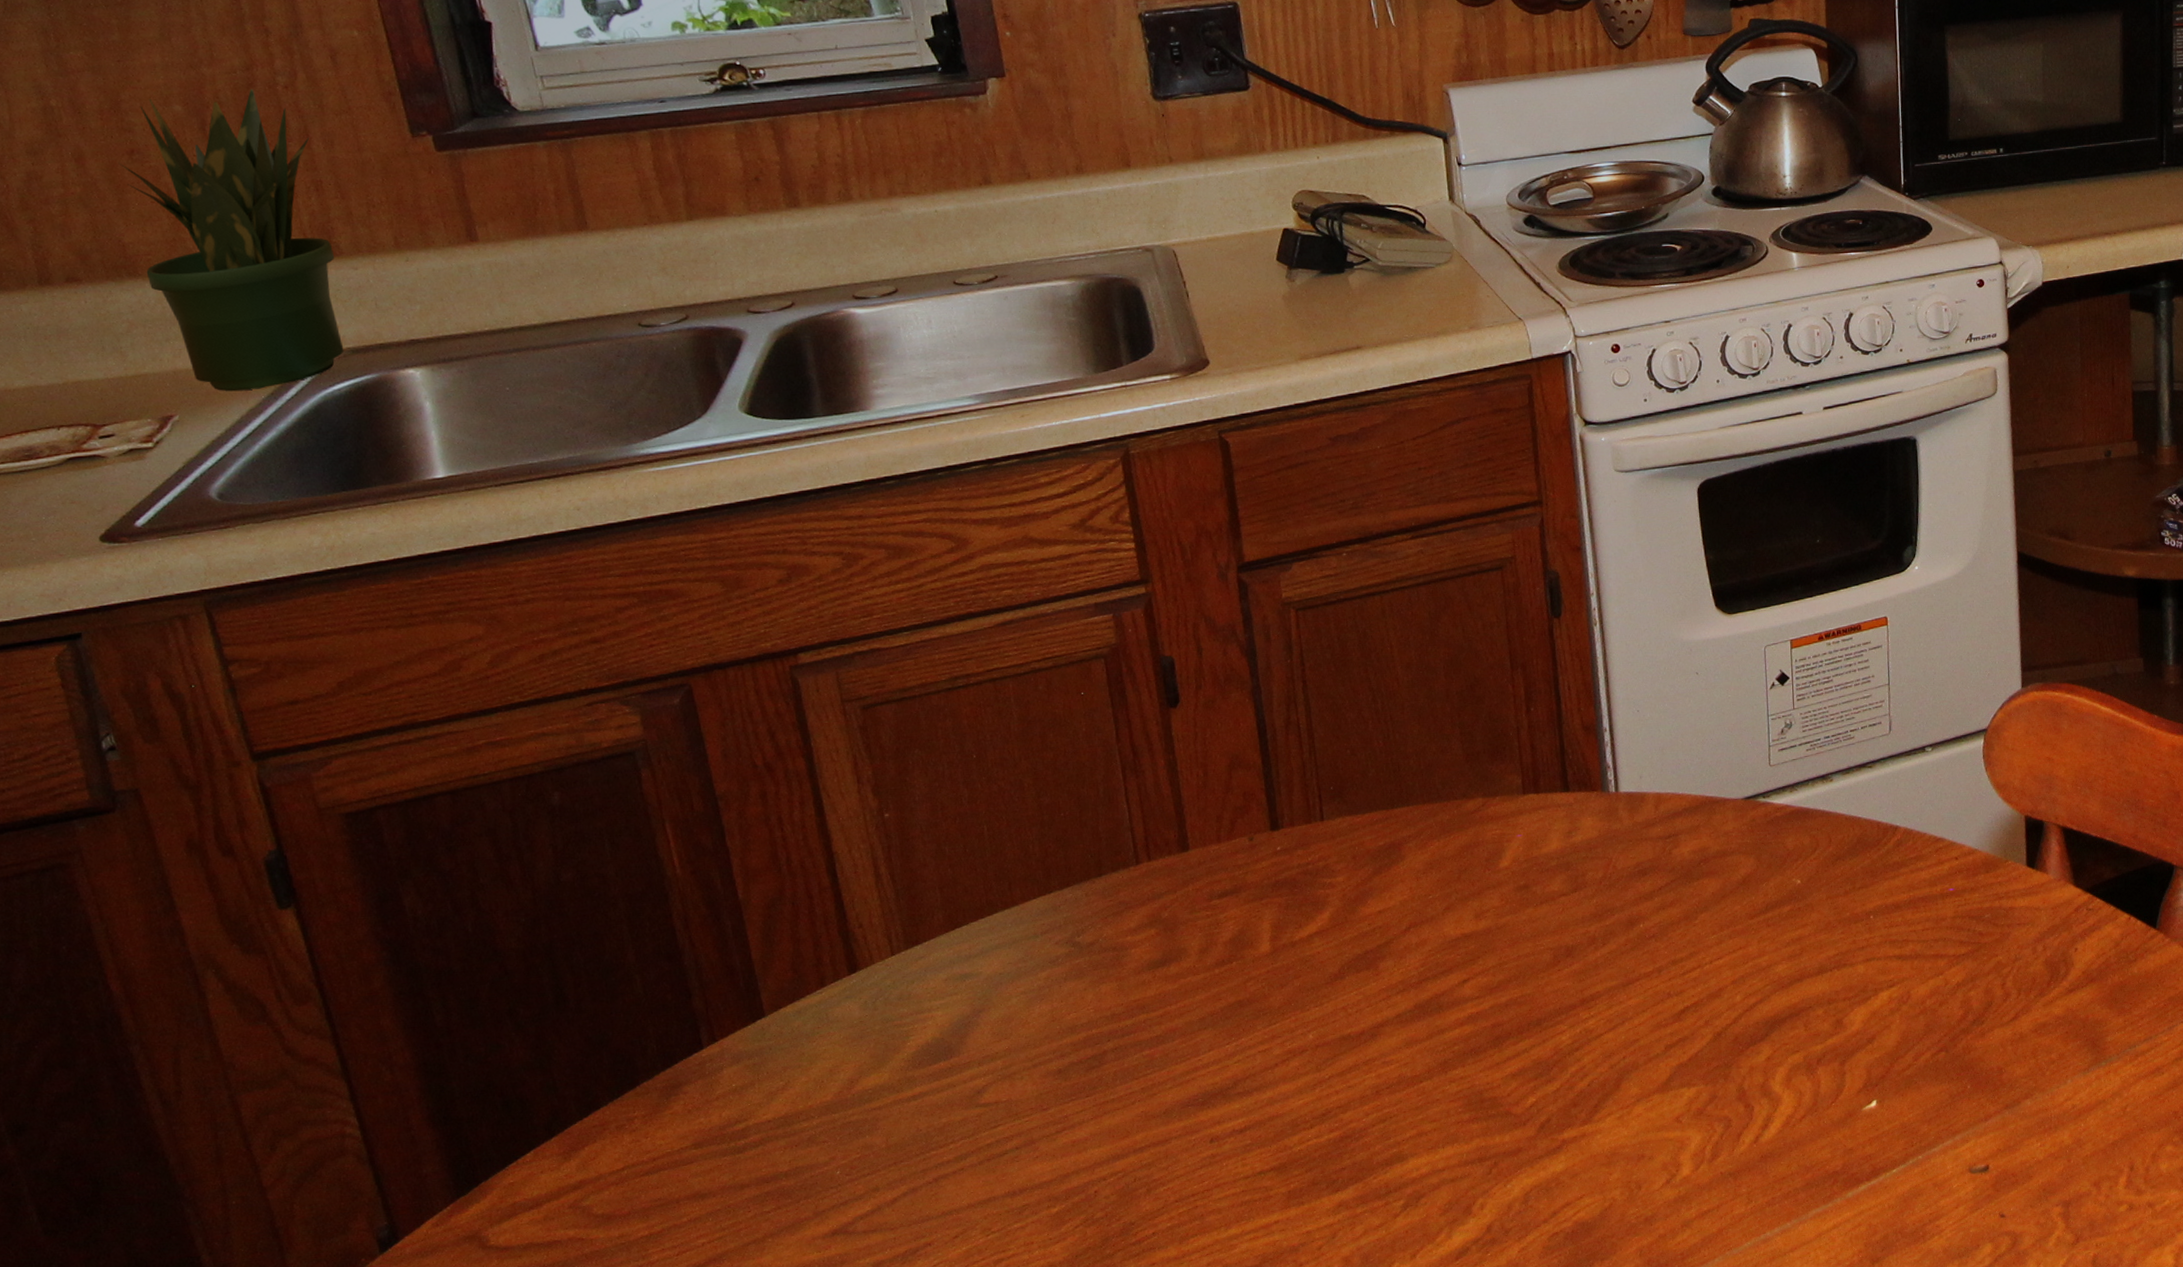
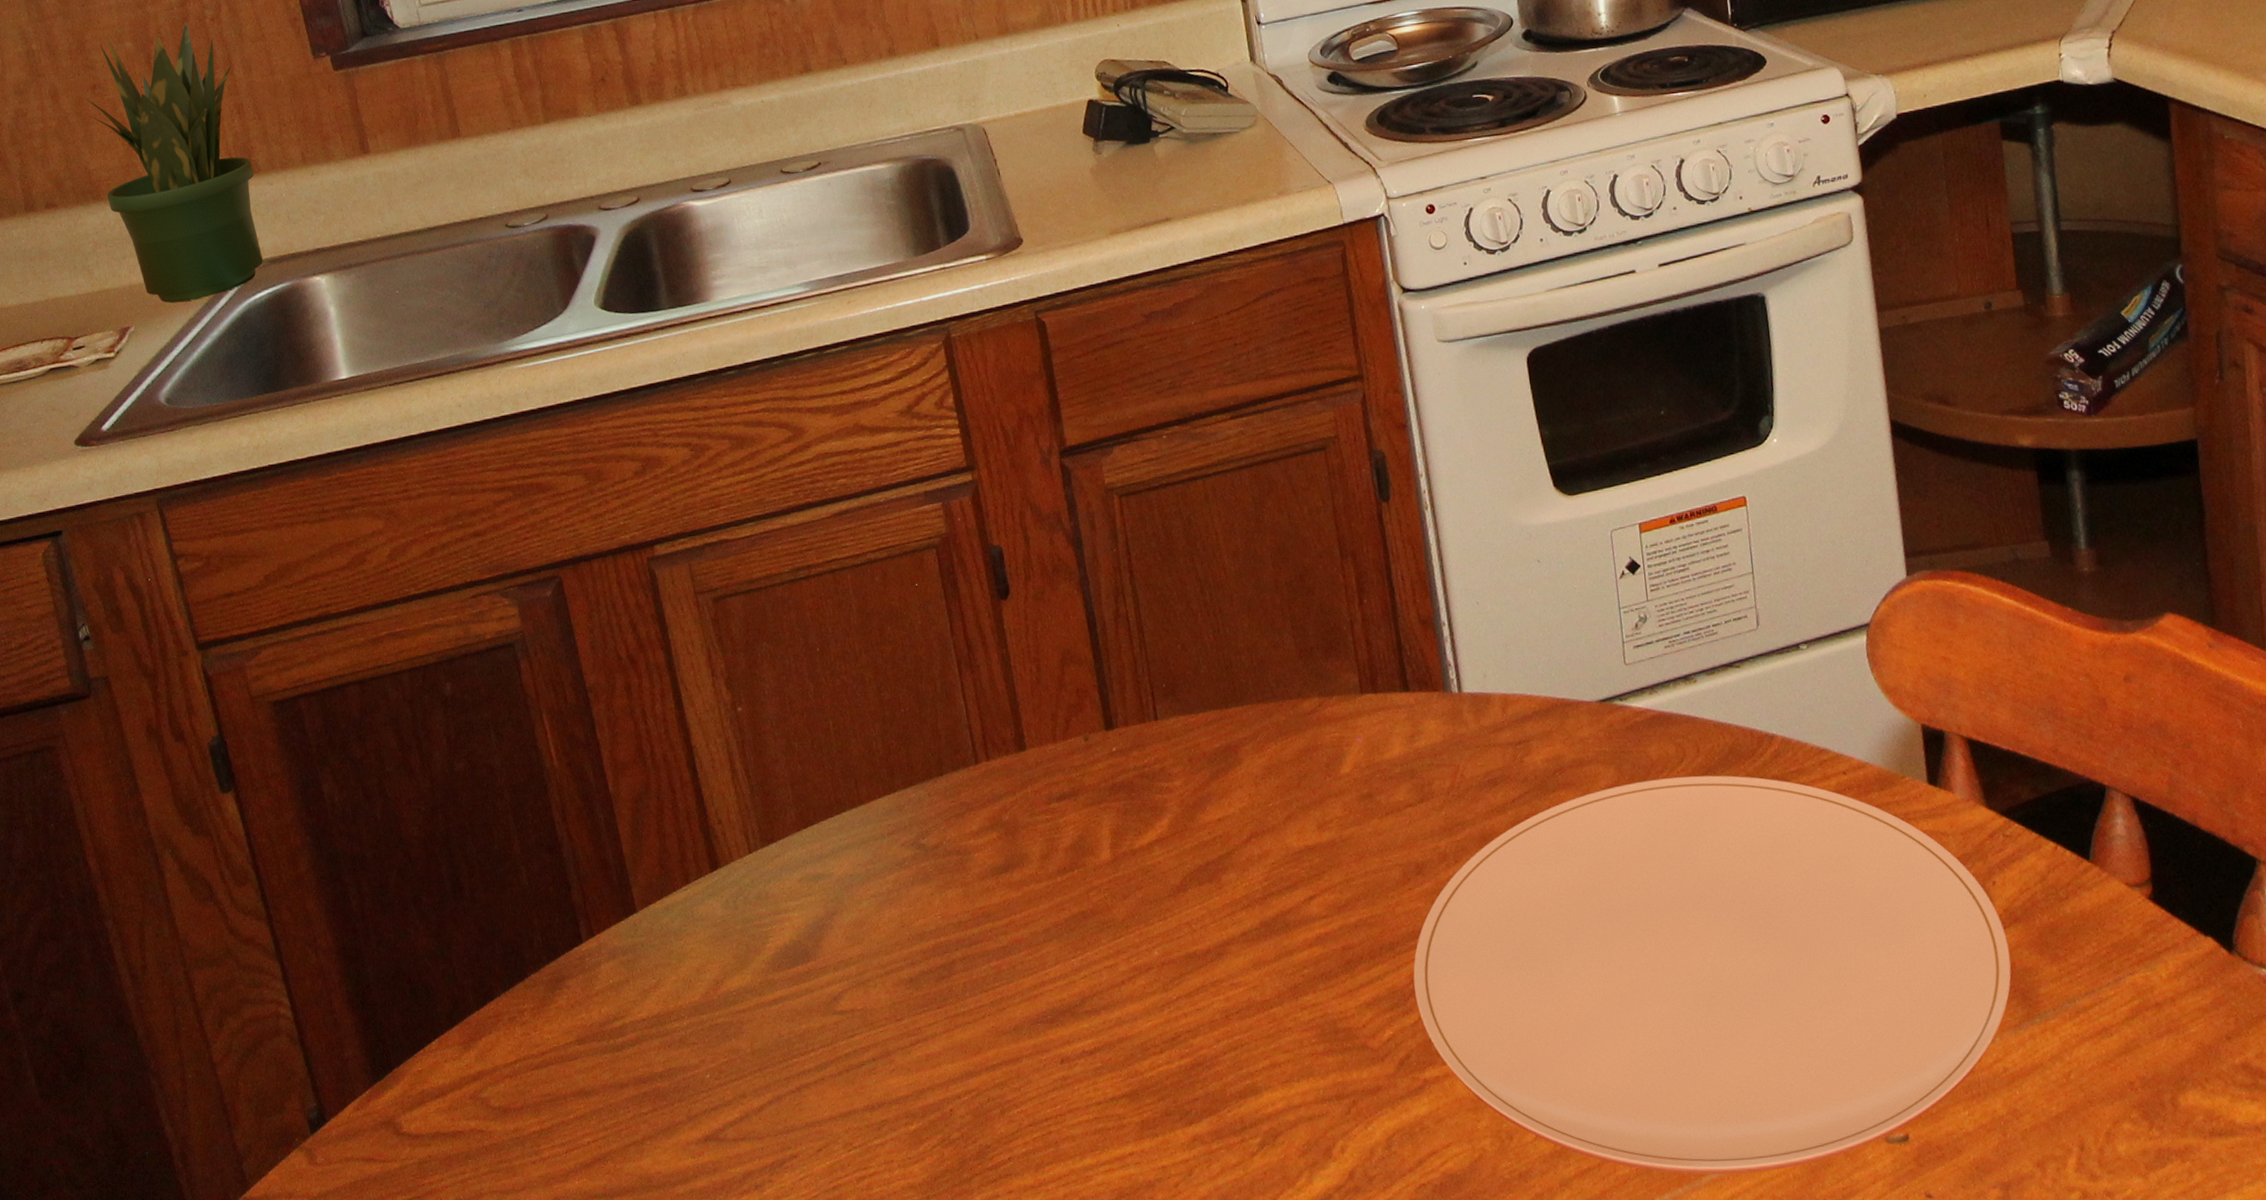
plate: none [1558,862,2085,1210] -> present [1413,775,2012,1175]

